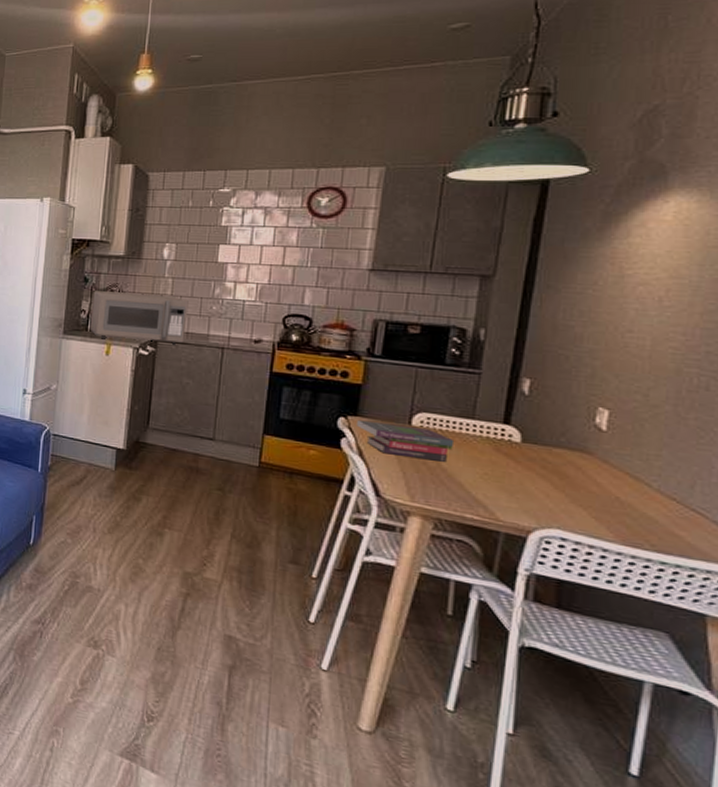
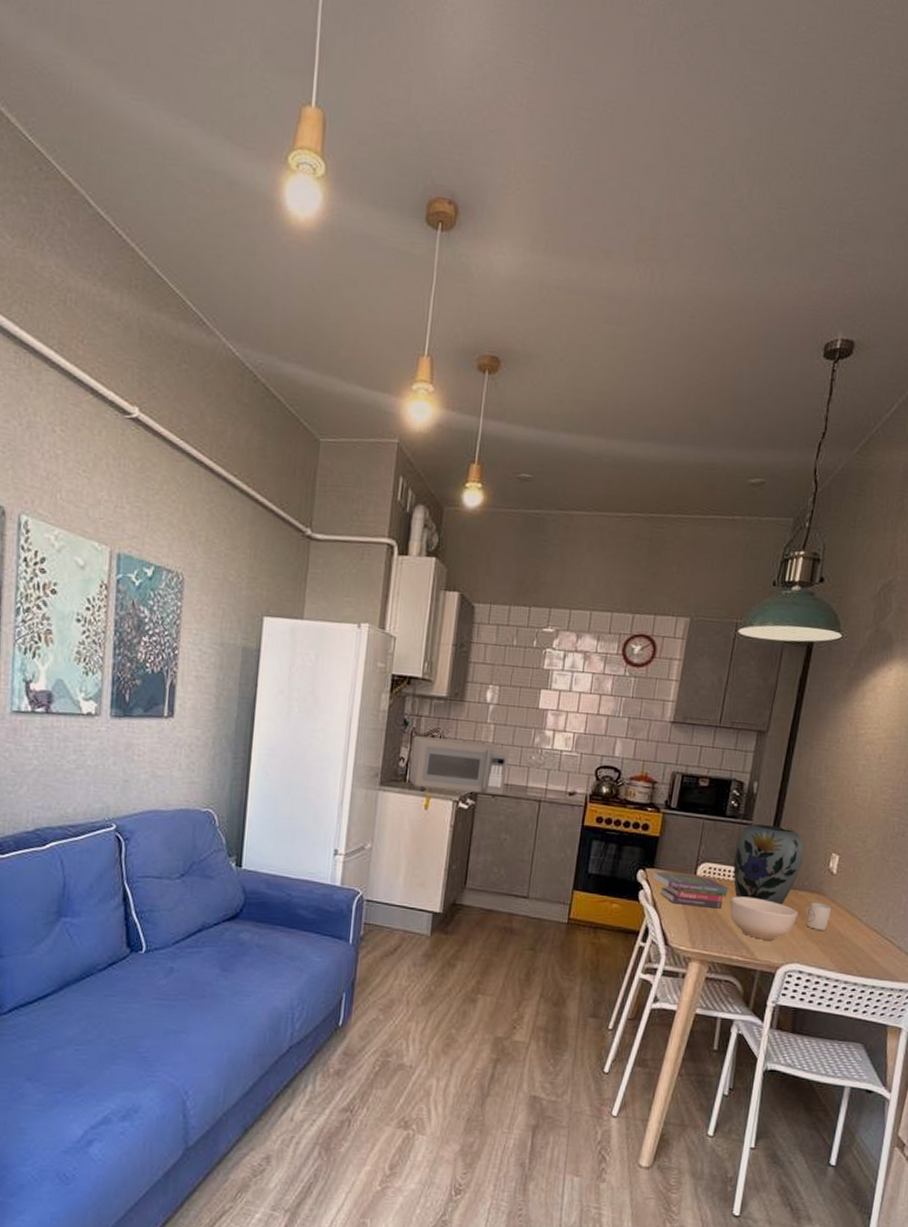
bowl: none [457,449,555,501] -> present [730,896,799,940]
vase: none [458,372,557,462] -> present [733,823,804,905]
mug: none [564,461,604,495] -> present [805,902,832,931]

